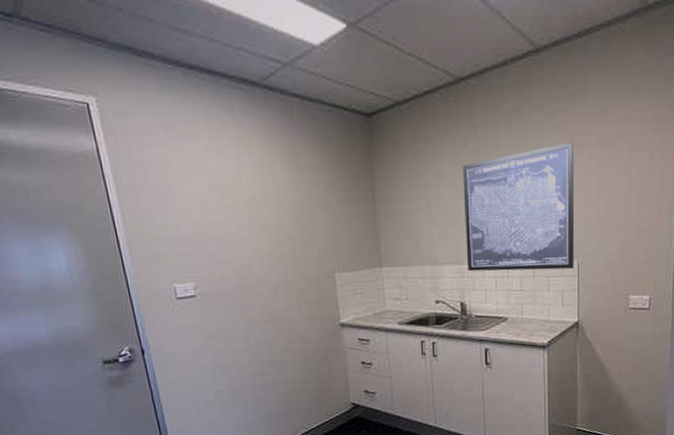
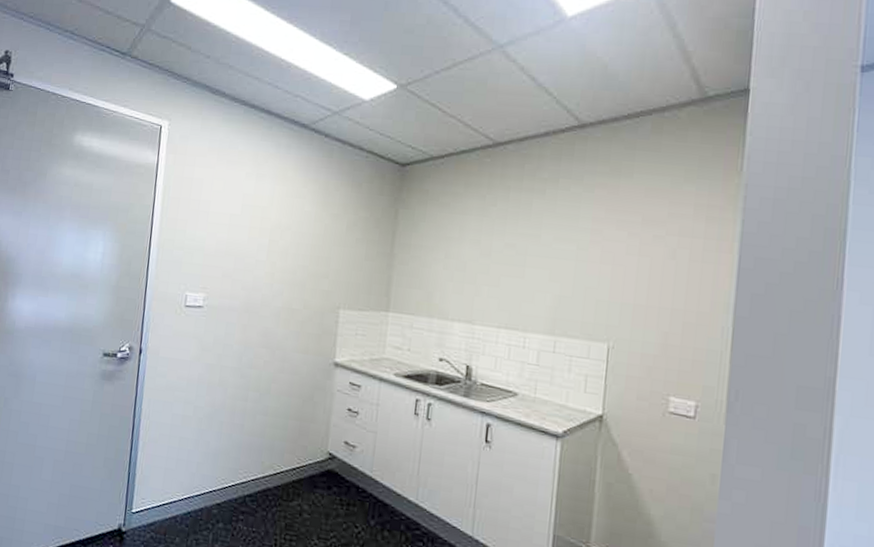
wall art: present [462,141,575,272] -> none [479,217,614,352]

